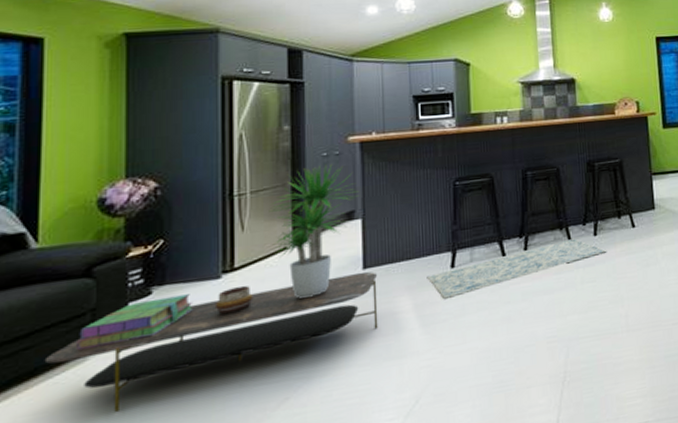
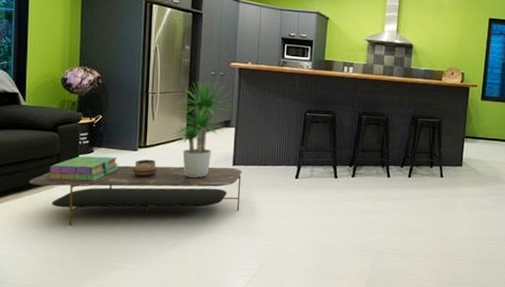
rug: present [427,238,607,299] -> none [277,176,417,201]

